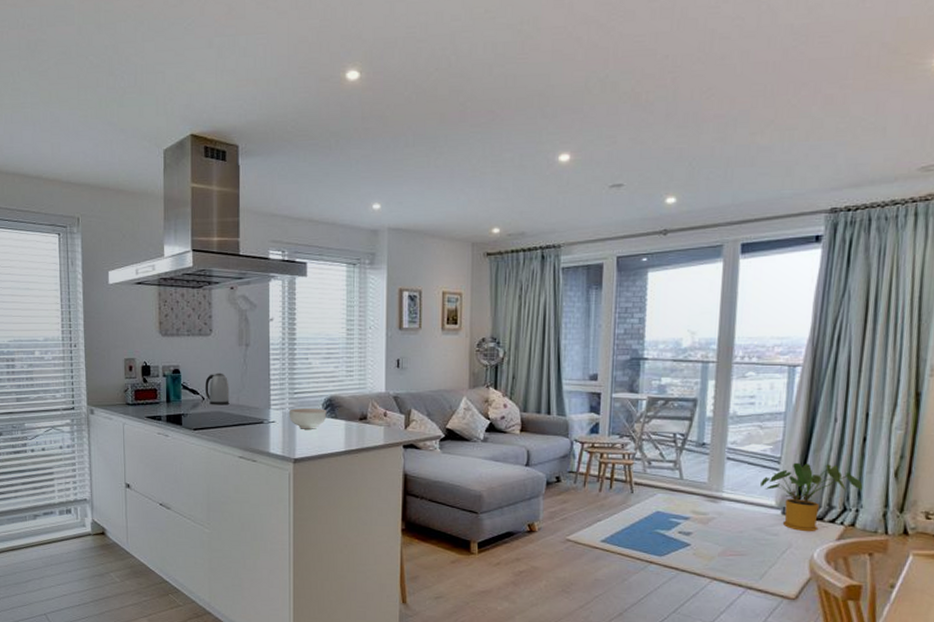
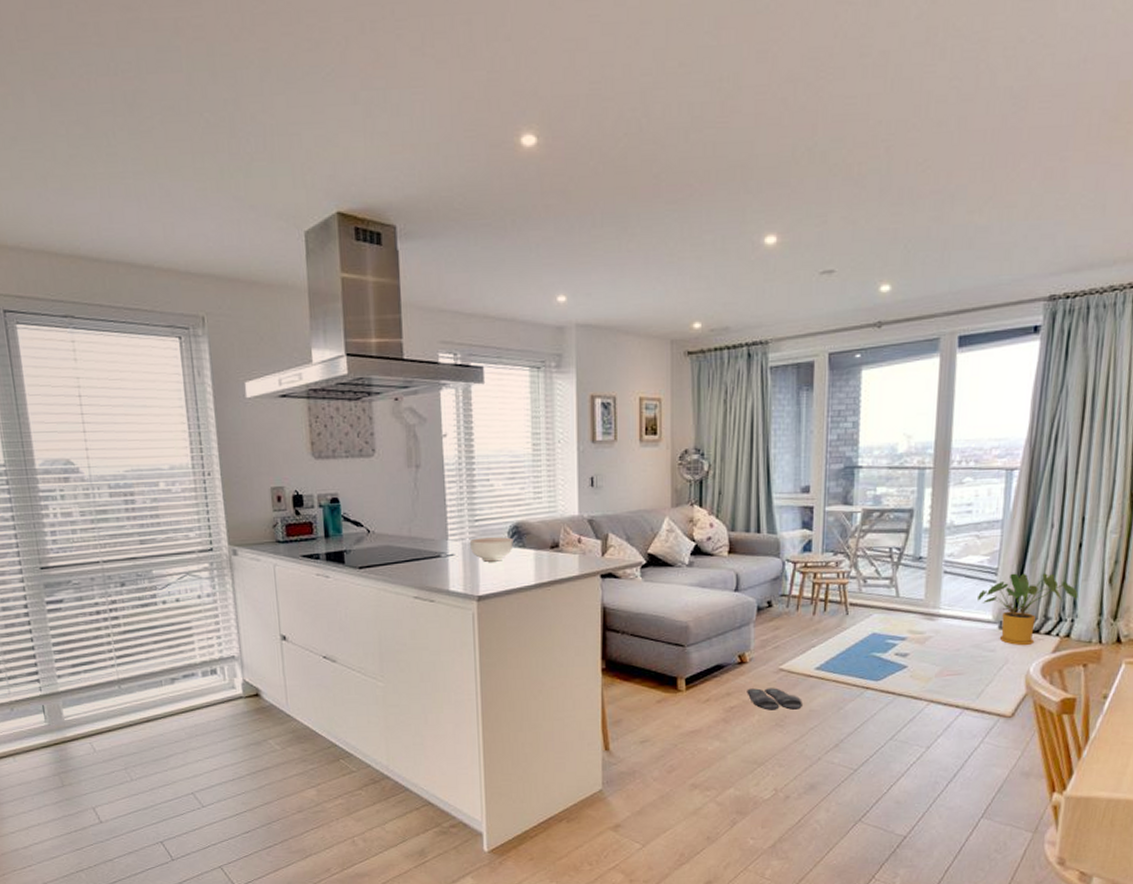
kettle: present [205,373,230,405] -> none [370,500,400,539]
slippers: none [535,555,588,578] -> present [747,688,802,710]

